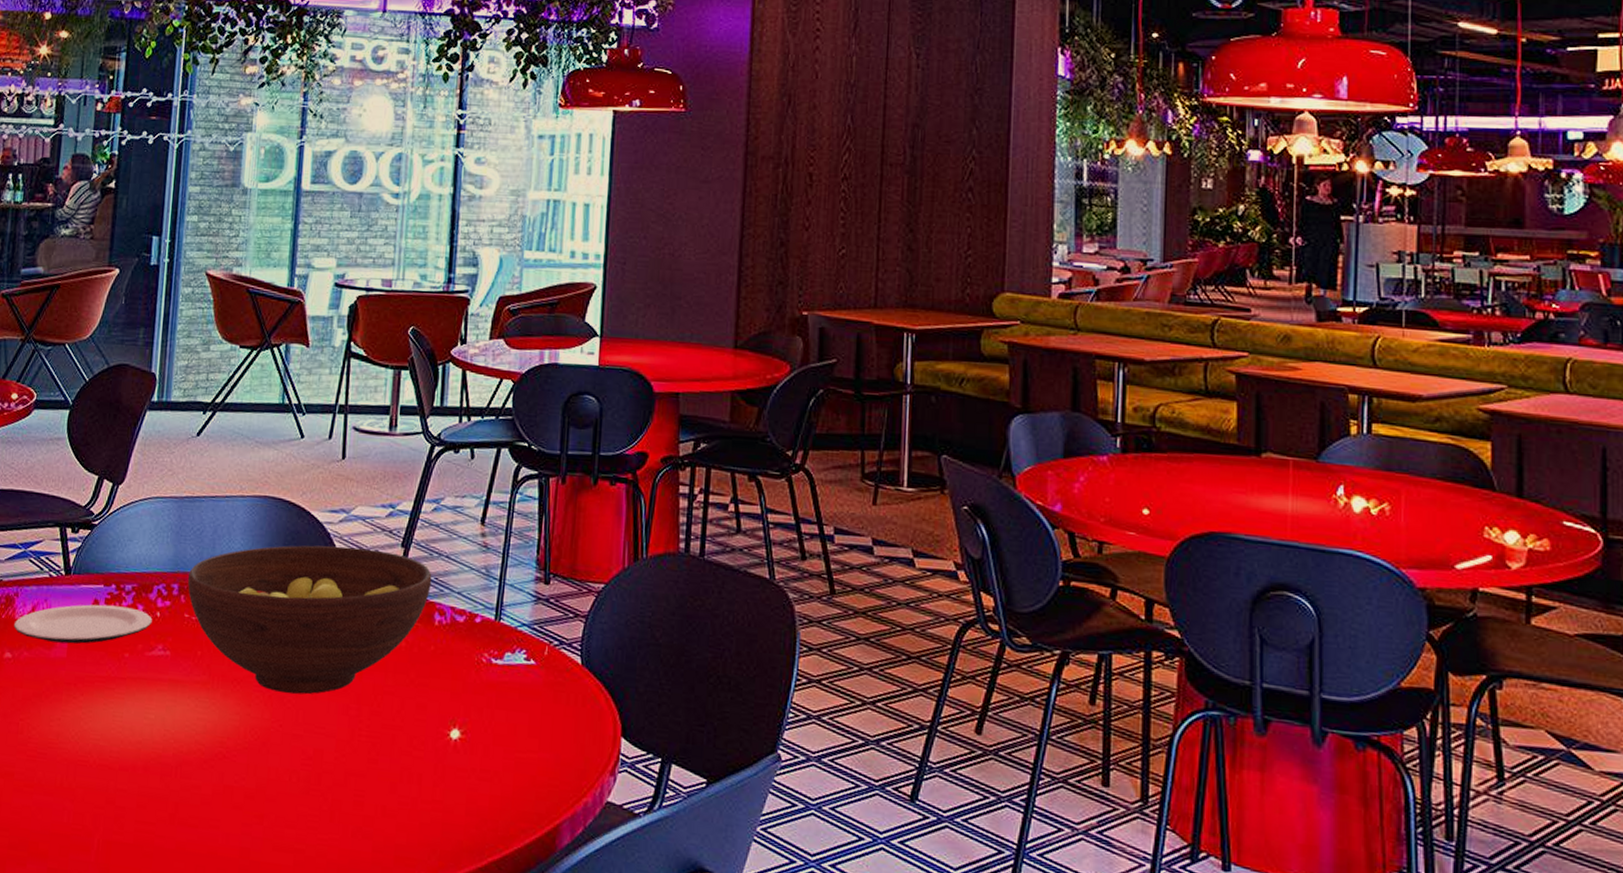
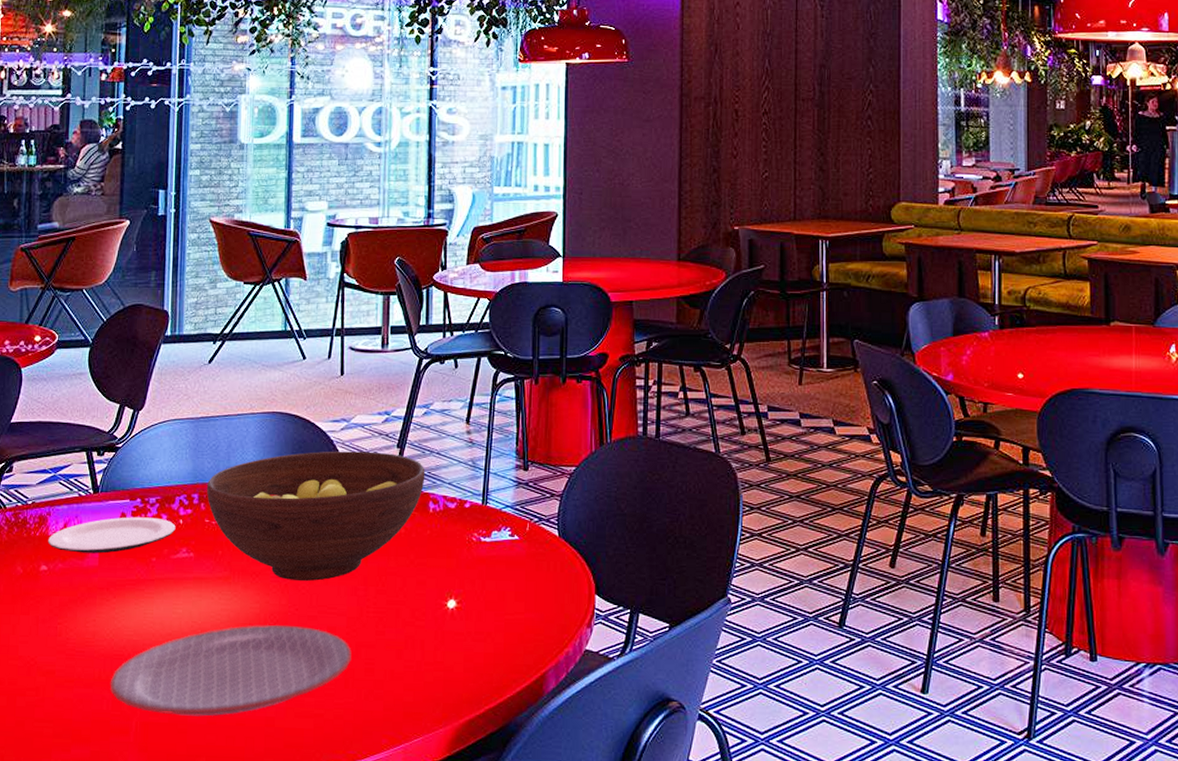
plate: none [72,740,340,841] -> present [110,625,352,717]

